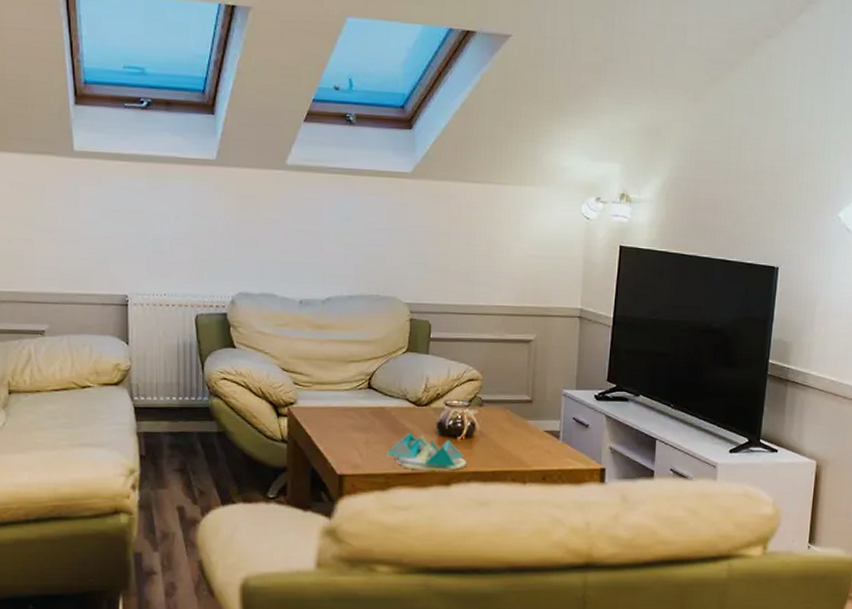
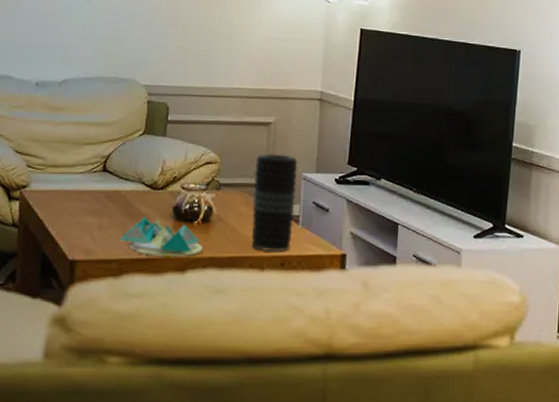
vase: none [513,370,559,467] -> present [251,153,298,252]

